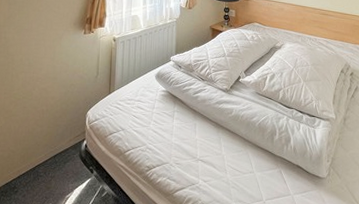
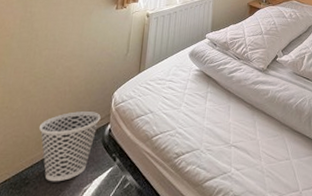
wastebasket: none [22,129,77,191] -> present [39,111,101,182]

